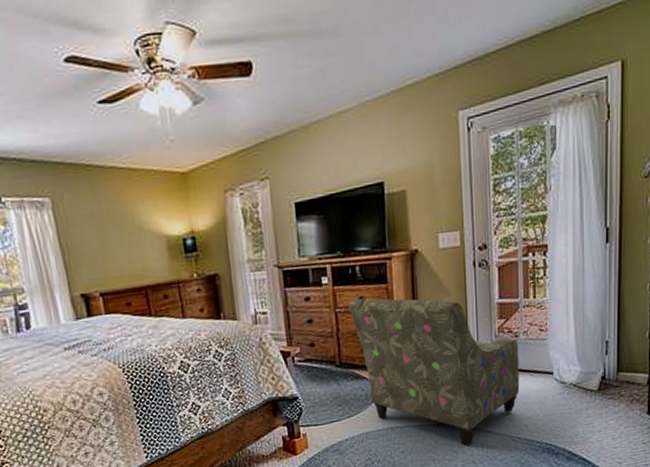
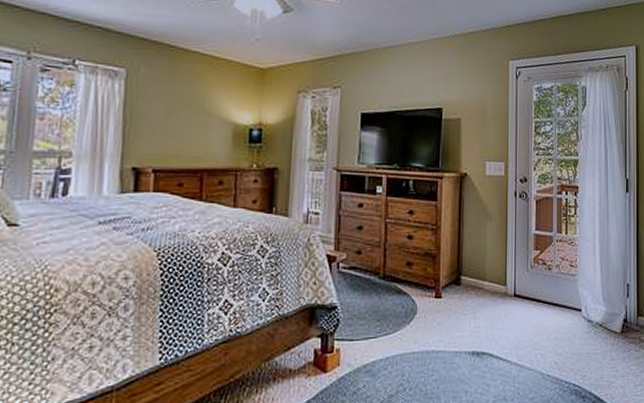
armchair: present [349,297,520,447] -> none [399,211,552,380]

